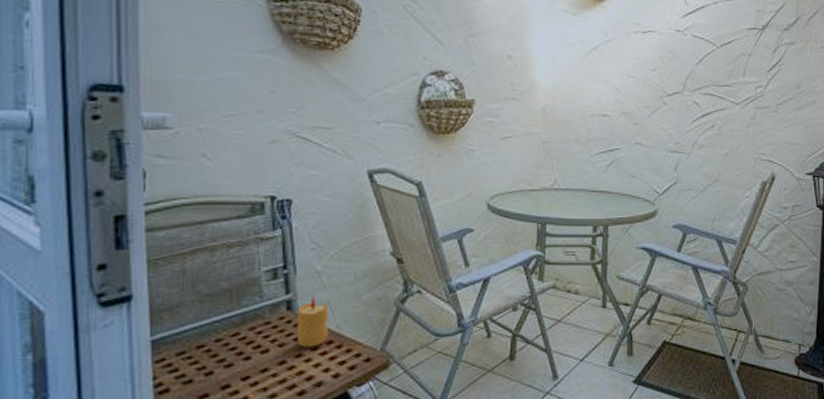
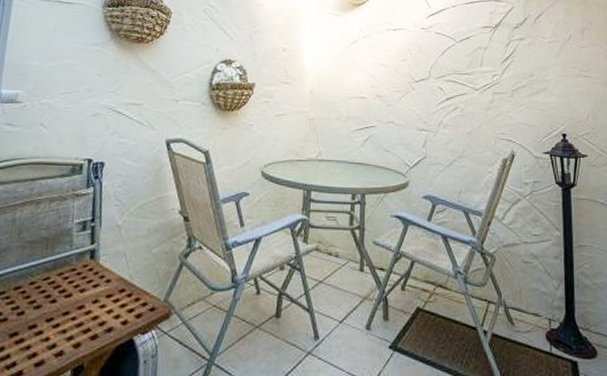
candle: present [296,295,329,347] -> none [95,247,124,294]

